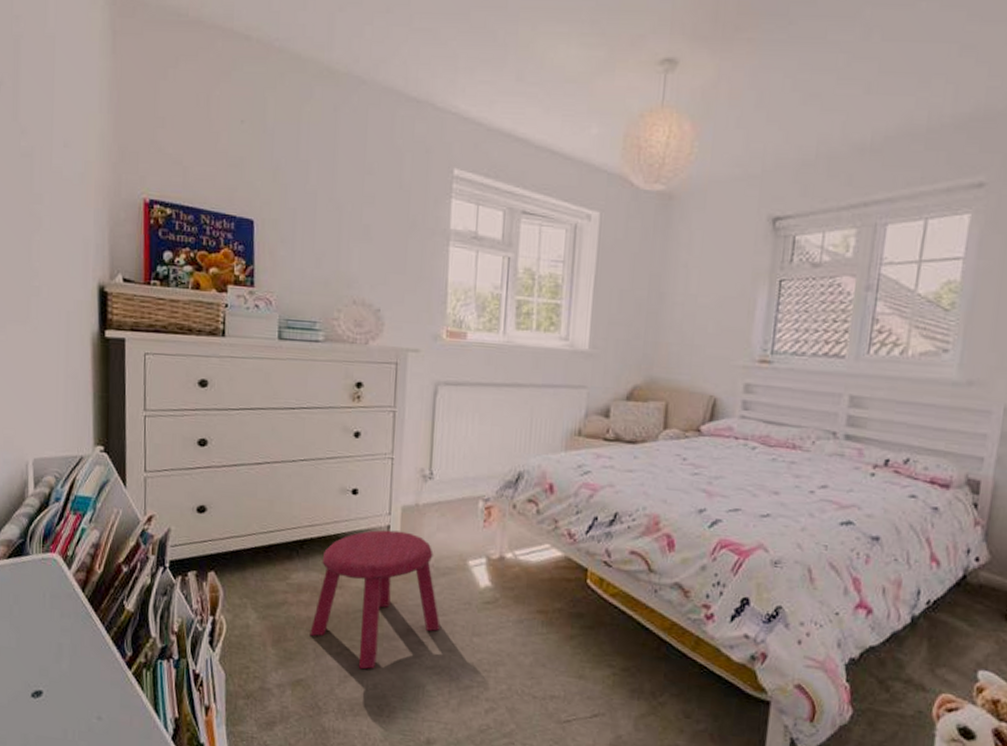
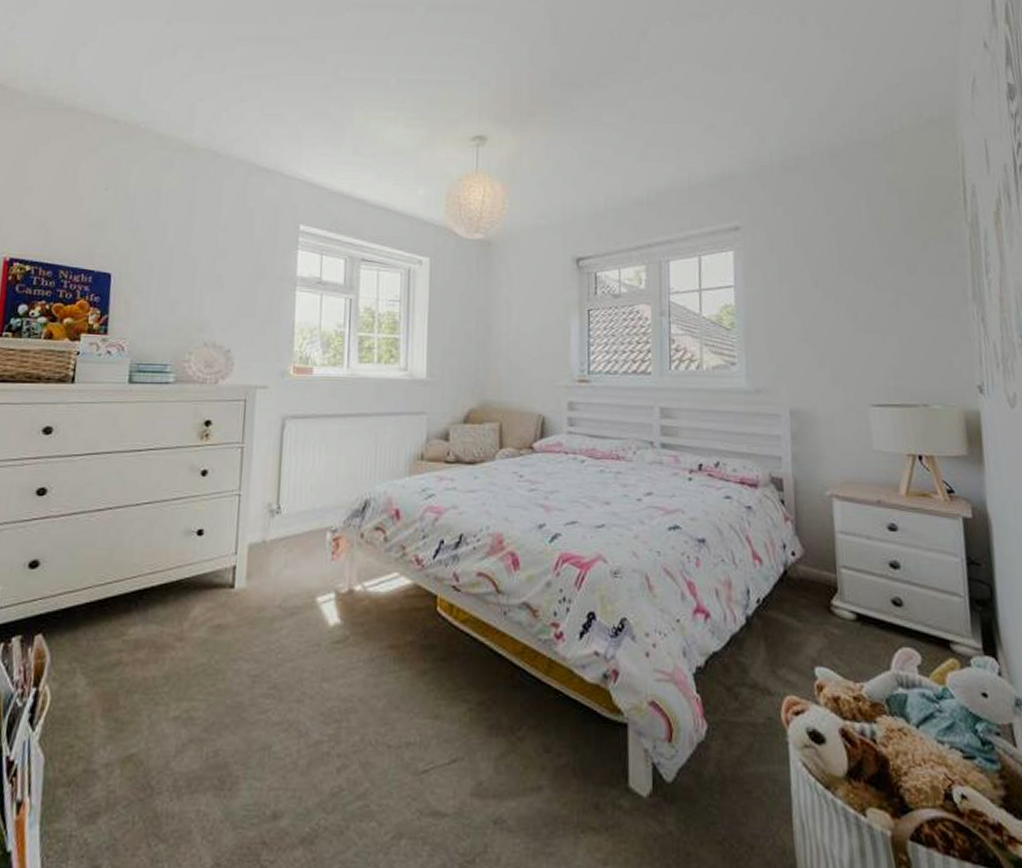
stool: present [310,529,440,670] -> none [145,571,288,734]

